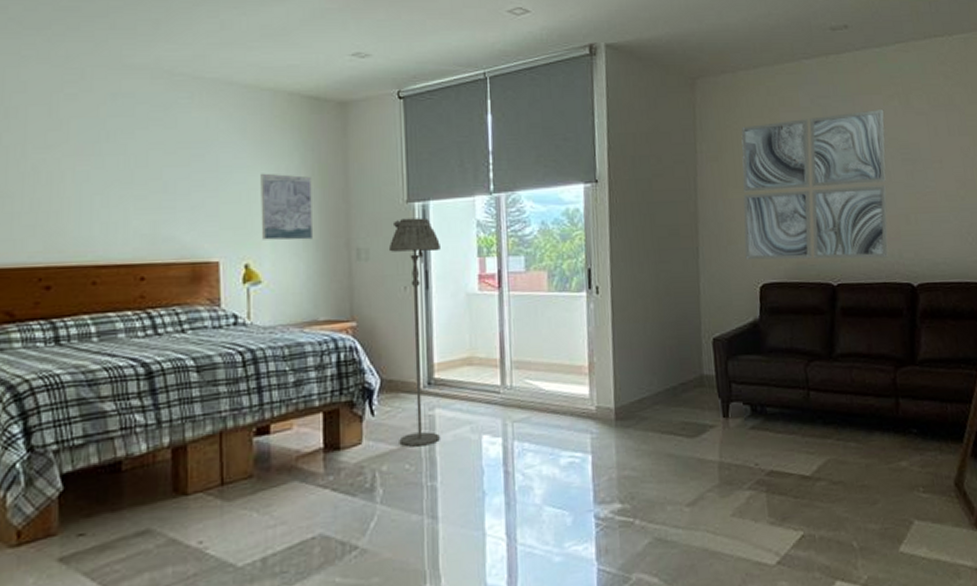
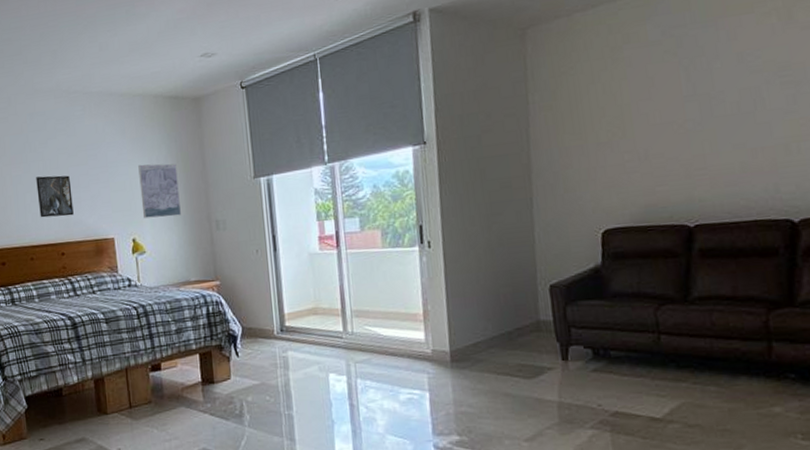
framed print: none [111,175,164,230] -> present [36,175,74,218]
floor lamp: present [388,218,440,447] -> none [241,190,293,382]
wall art: present [741,110,889,260] -> none [578,30,761,207]

